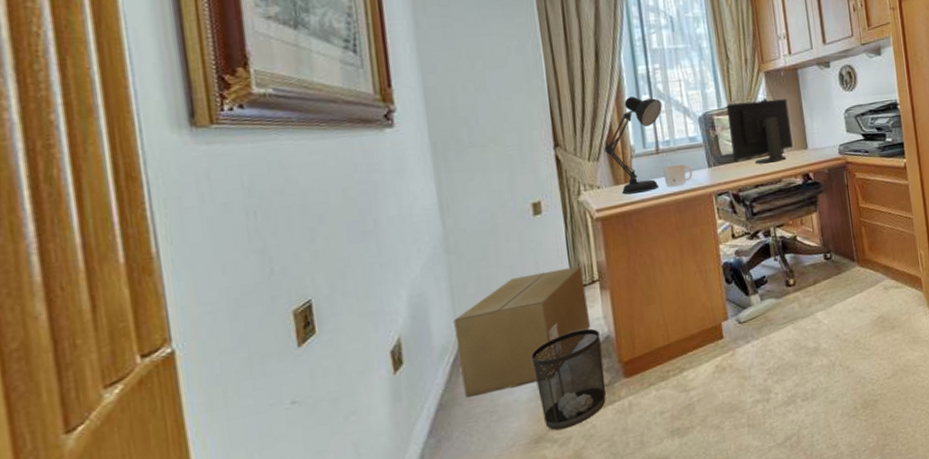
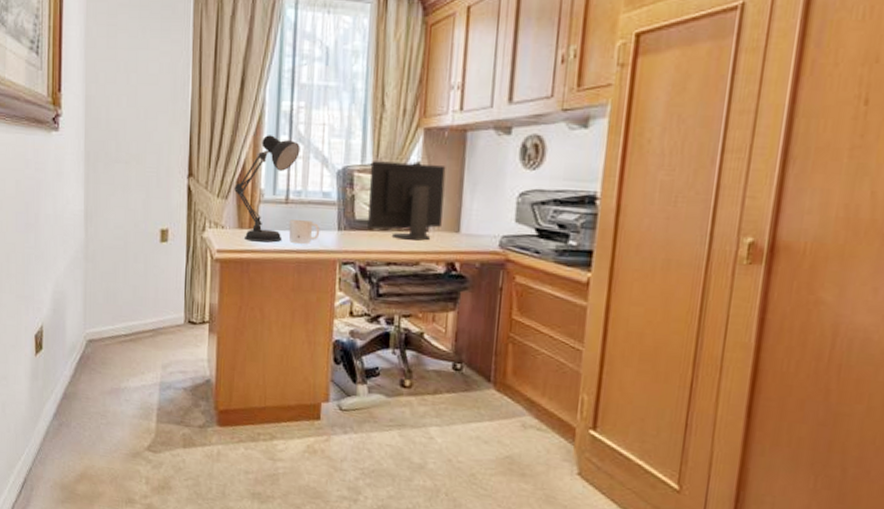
box: present [453,266,591,397] -> none [83,298,196,403]
waste bin: present [530,328,606,430] -> none [140,365,202,454]

